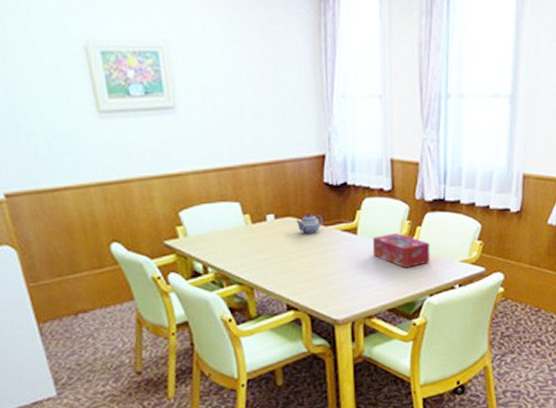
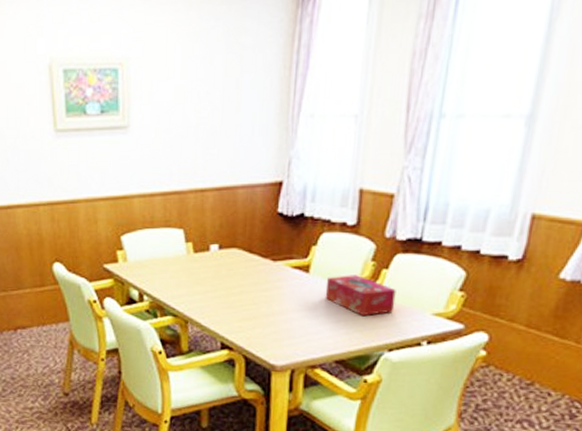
teapot: present [296,213,324,234] -> none [241,245,273,269]

